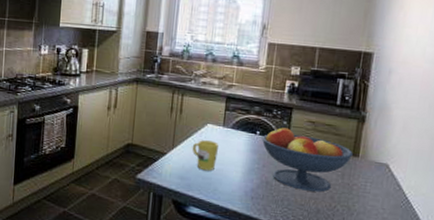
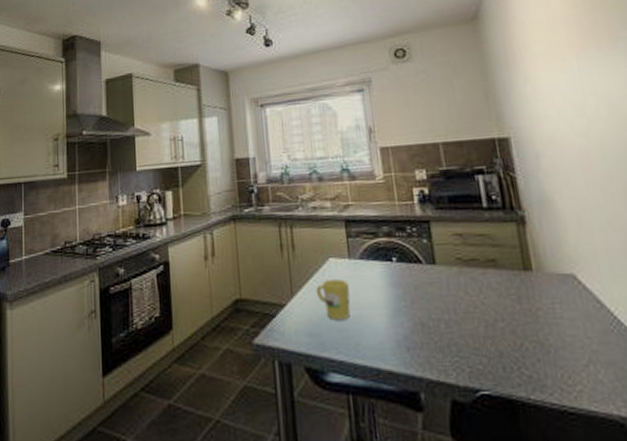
fruit bowl: present [261,127,353,192] -> none [400,247,524,328]

